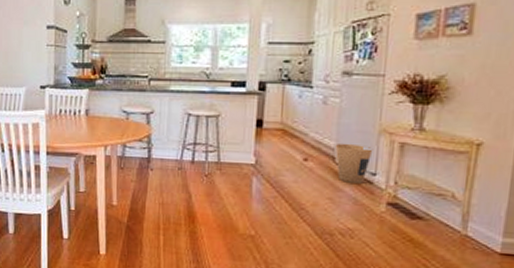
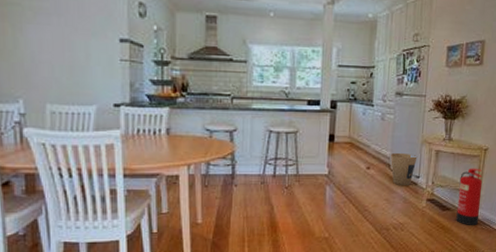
fire extinguisher: none [432,167,474,244] -> present [456,168,483,226]

